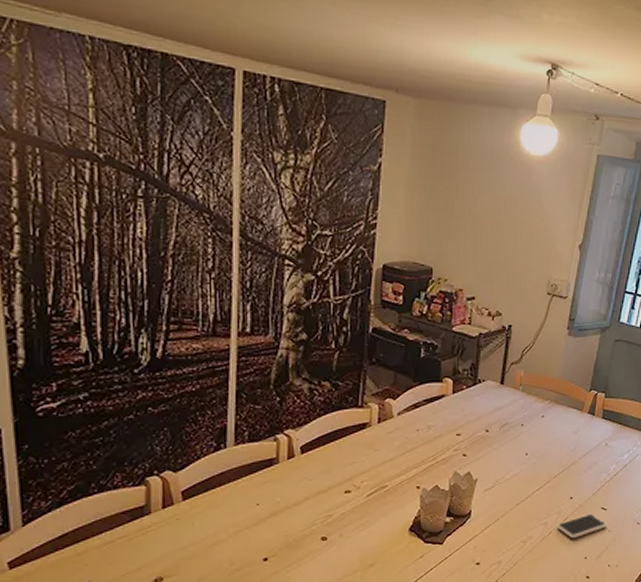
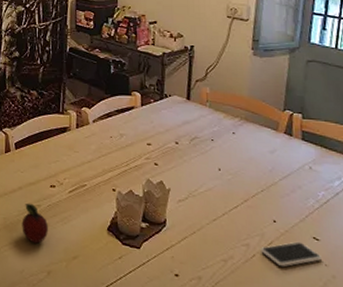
fruit: none [308,514,342,558] -> present [22,203,49,244]

